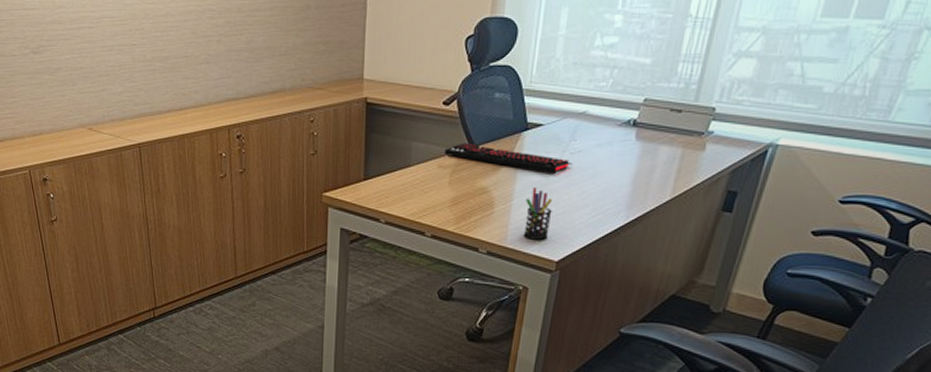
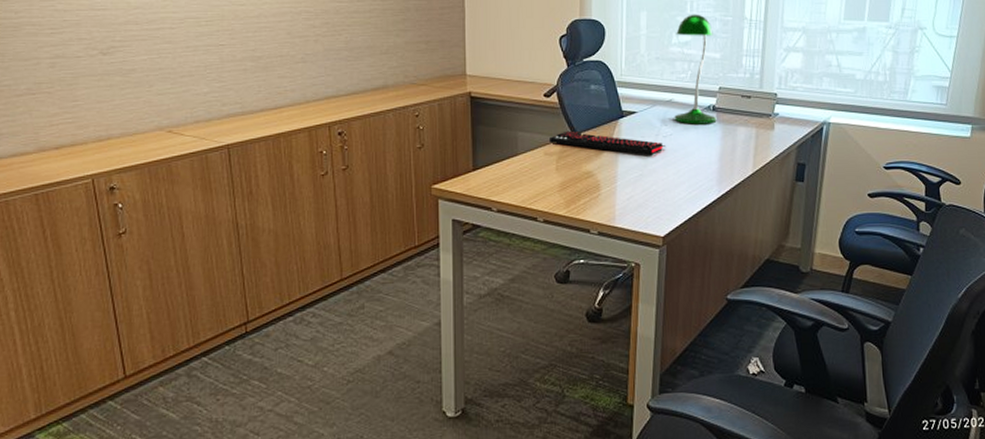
pen holder: present [523,187,553,240] -> none [628,169,653,218]
desk lamp: none [585,10,647,141] -> present [674,14,717,124]

